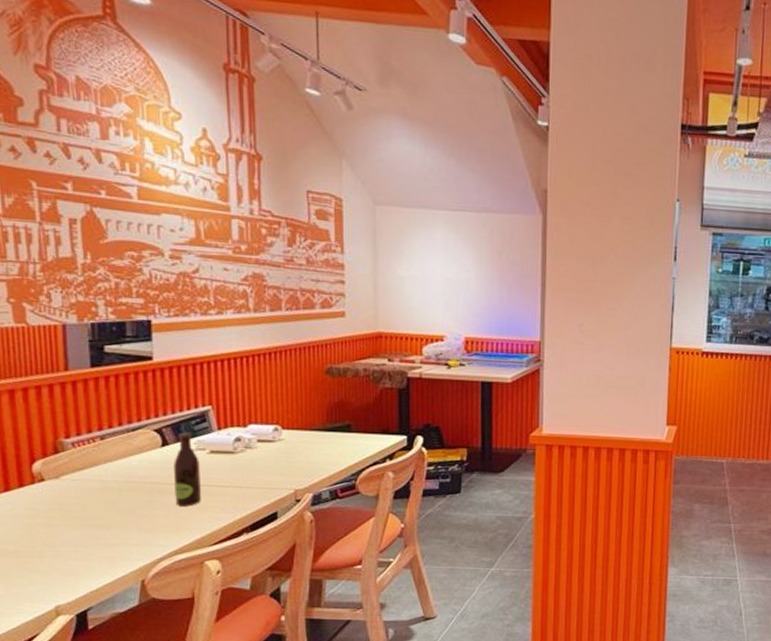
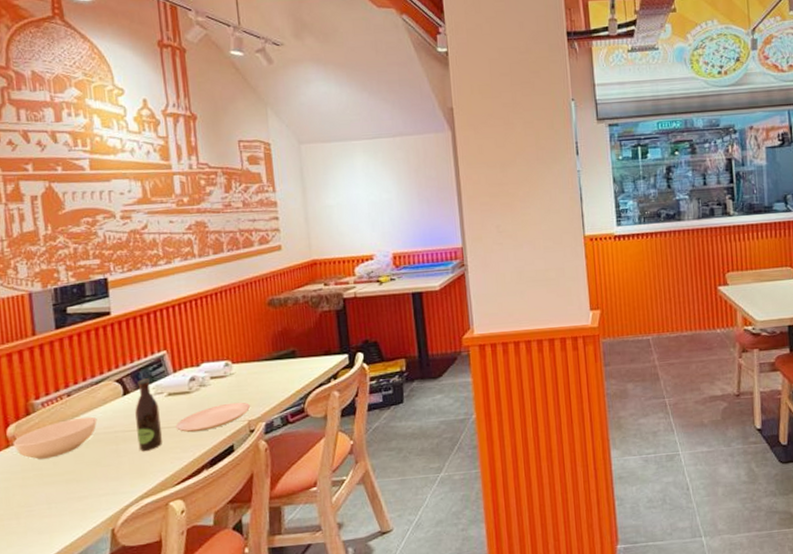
bowl: none [38,463,132,501] -> present [13,416,97,459]
plate: none [216,469,298,495] -> present [175,402,250,433]

